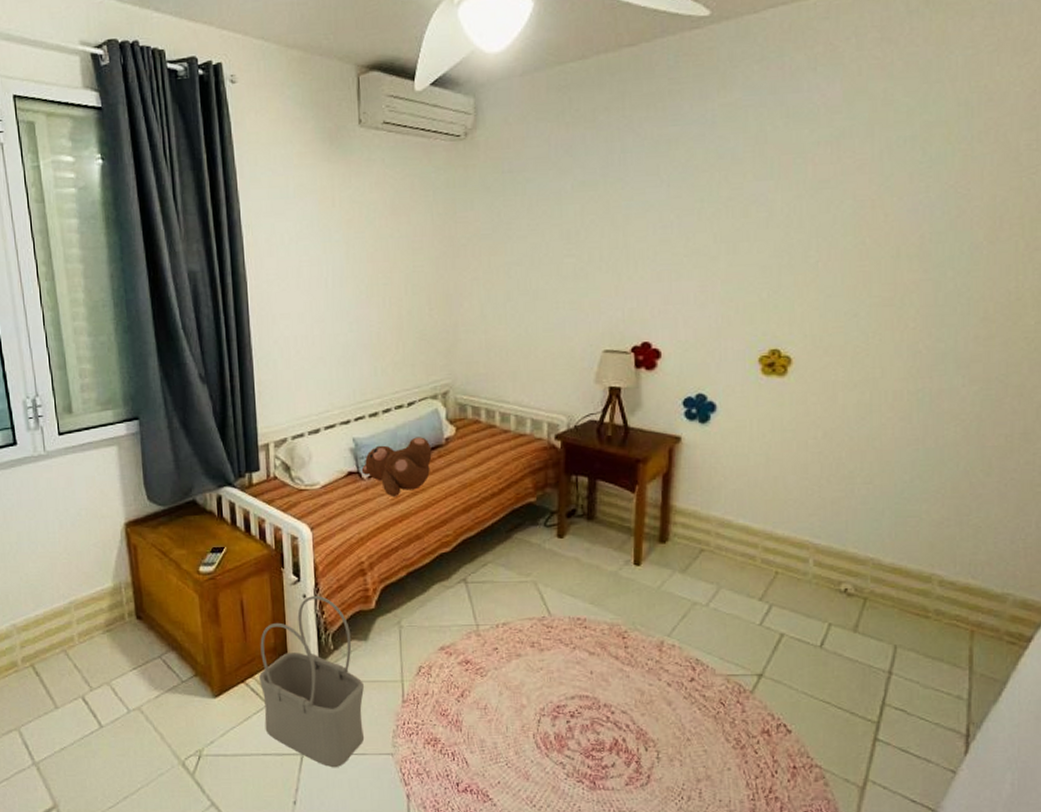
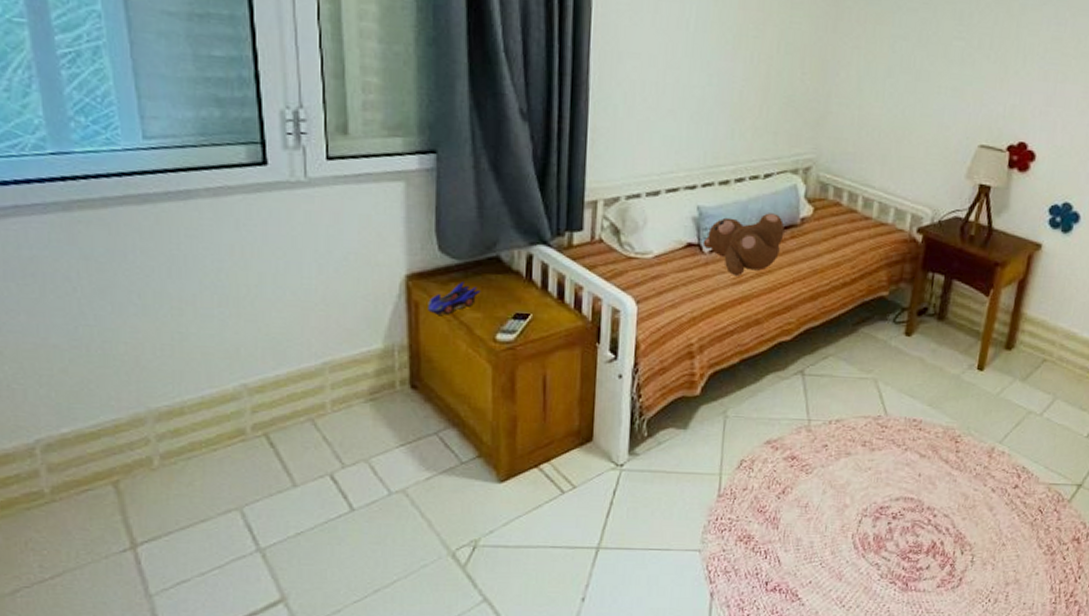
toy car: none [143,524,184,554] -> present [428,282,481,315]
basket: present [259,596,365,768] -> none [556,377,677,564]

